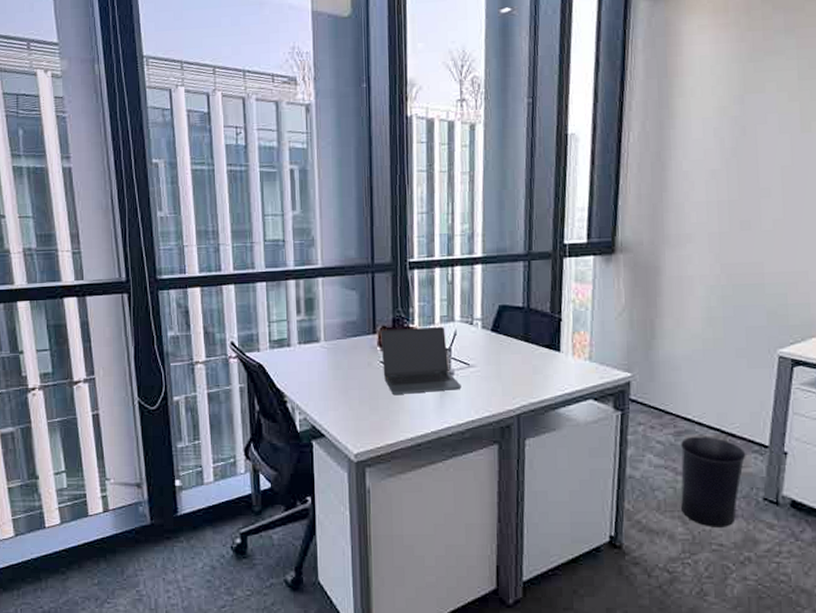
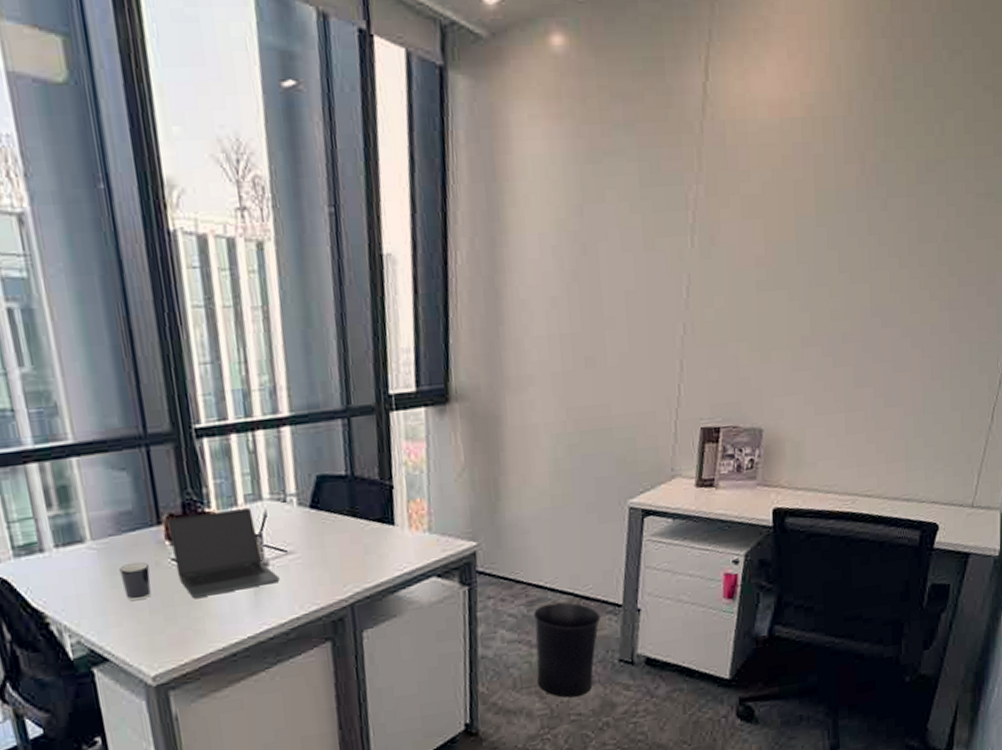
mug: none [341,362,363,392] -> present [119,562,151,602]

